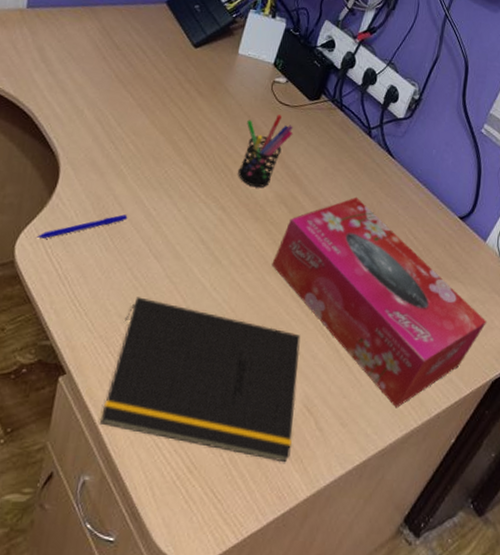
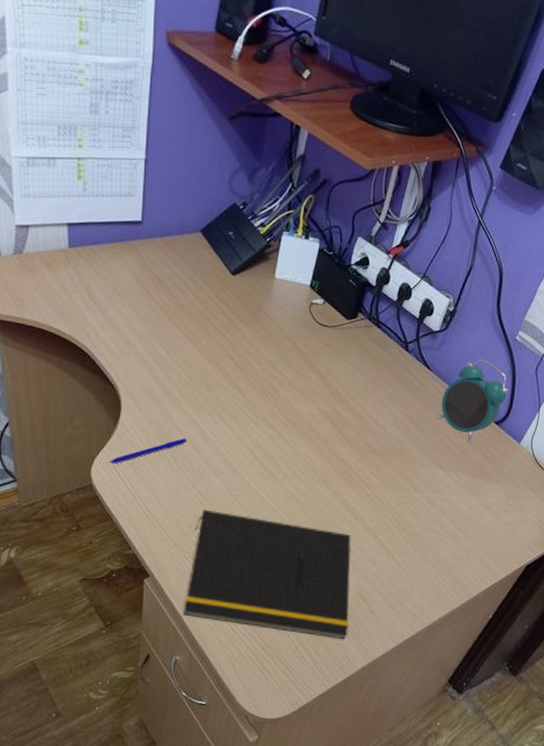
pen holder: present [238,114,294,188] -> none [284,335,333,406]
tissue box: present [272,196,487,409] -> none [321,409,521,592]
alarm clock: none [399,150,473,239] -> present [437,359,508,444]

